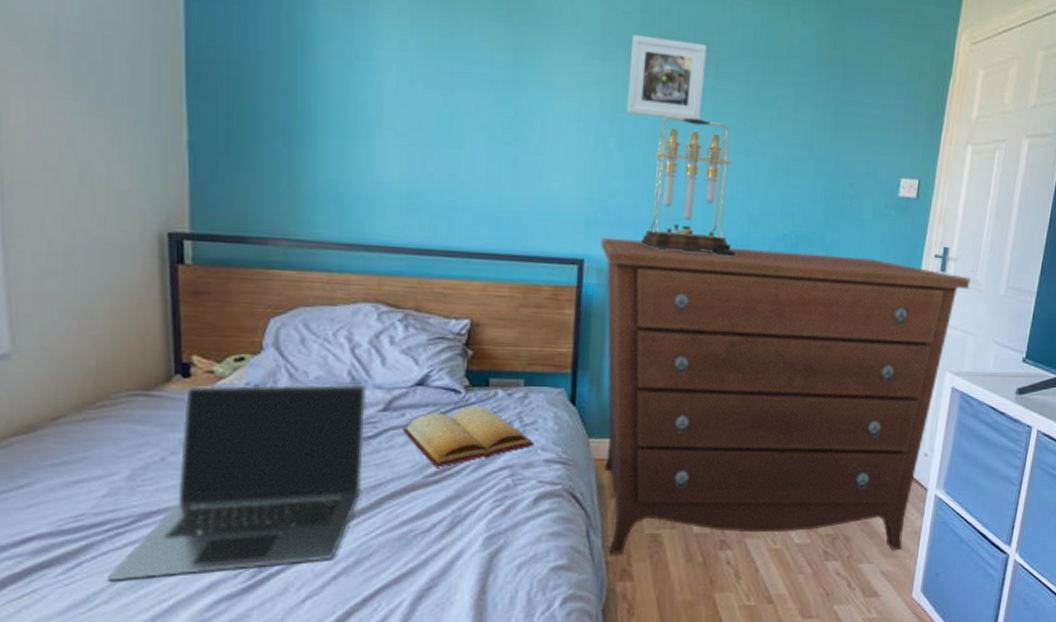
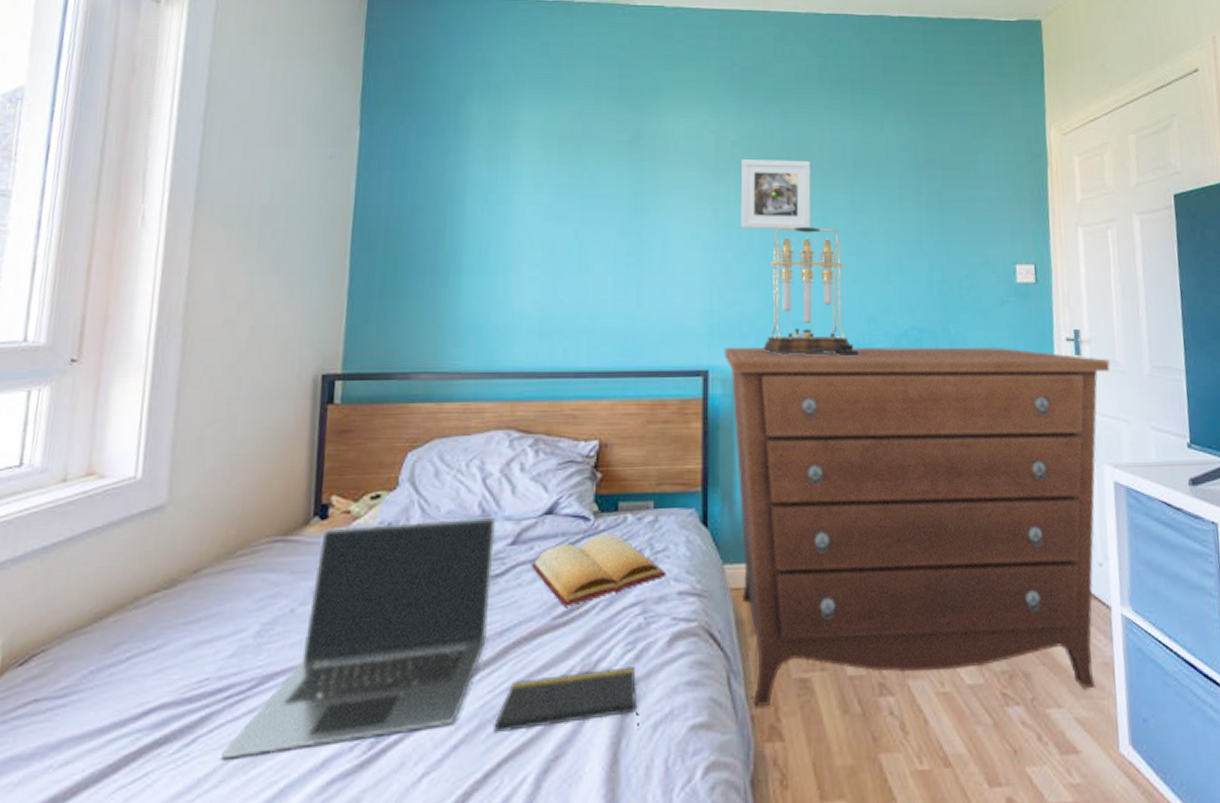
notepad: none [371,519,505,569] -> present [494,666,639,734]

